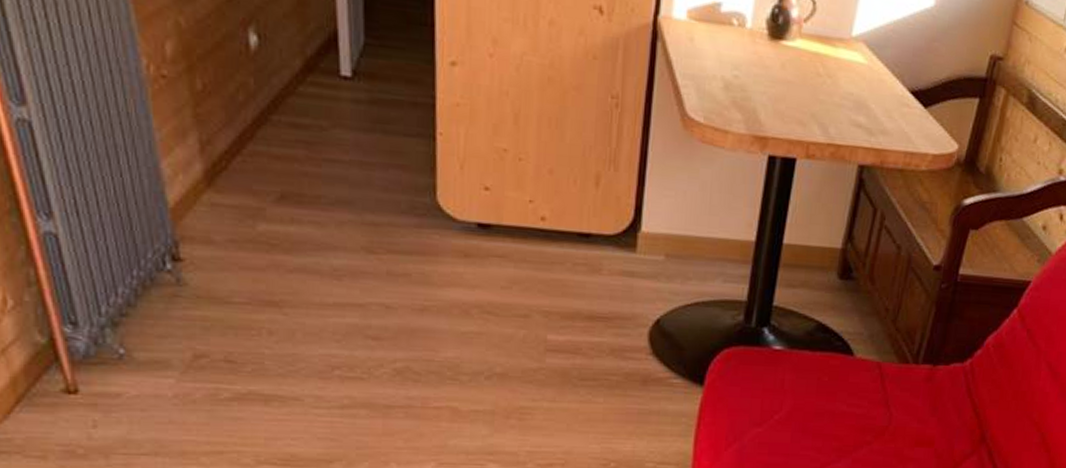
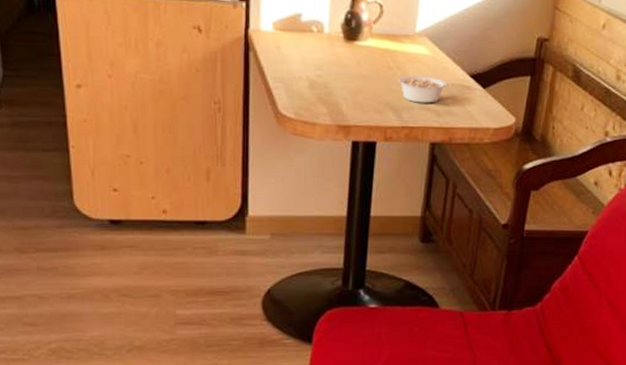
legume: none [826,85,892,120] -> present [397,75,454,103]

